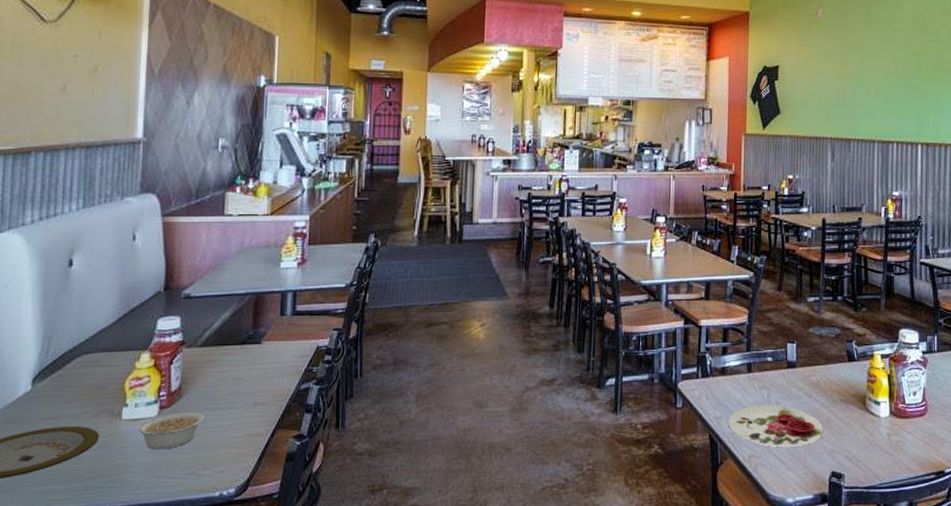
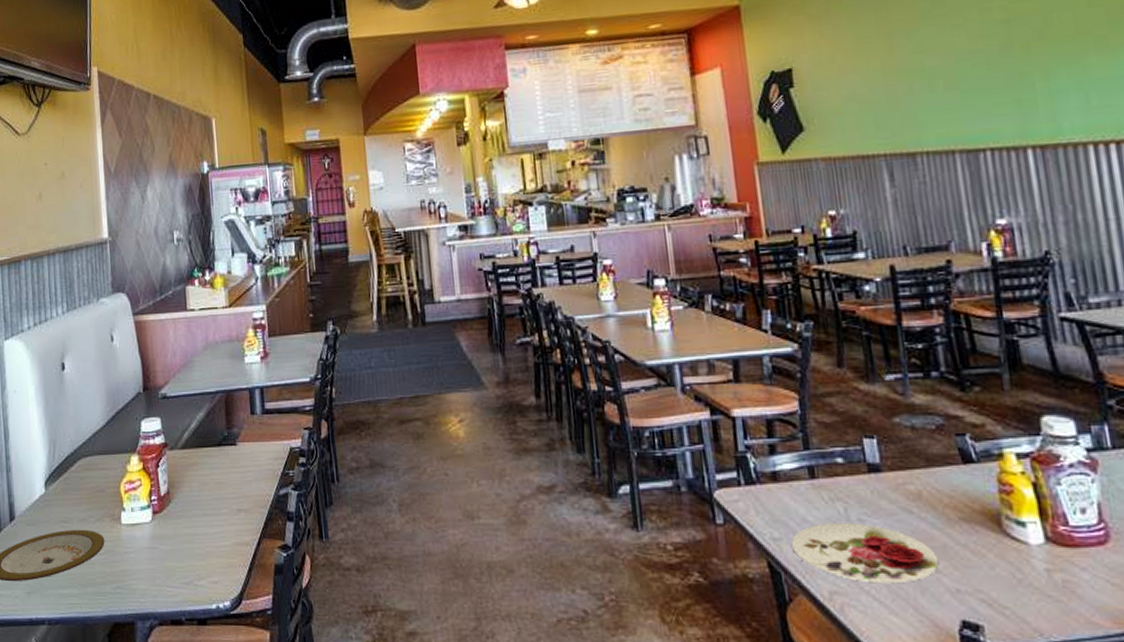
legume: present [138,412,205,450] -> none [136,518,194,557]

